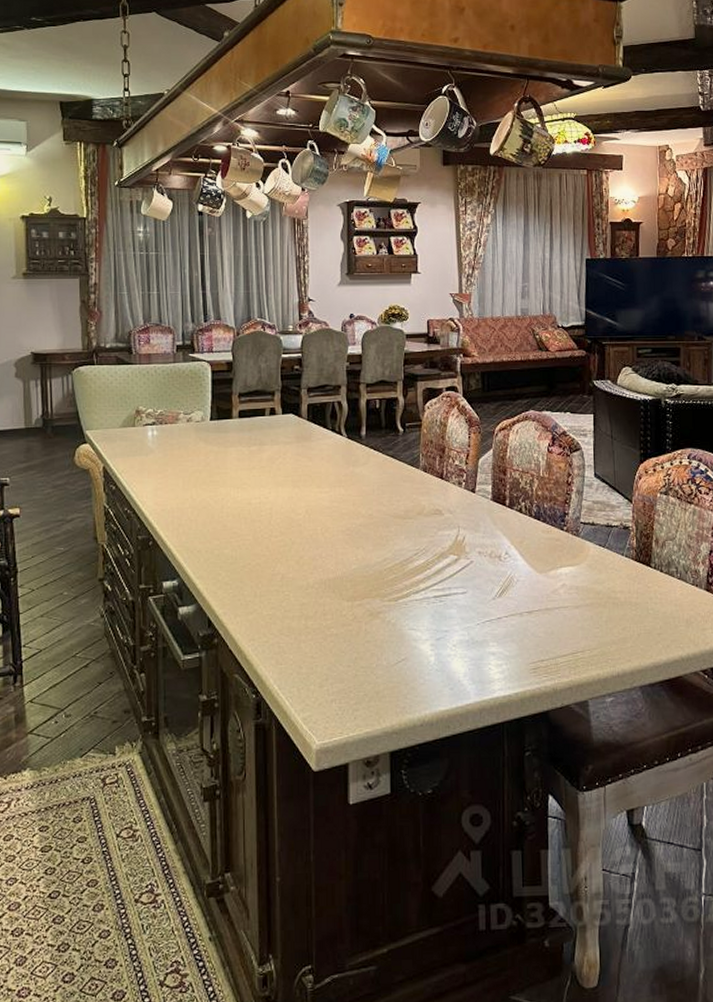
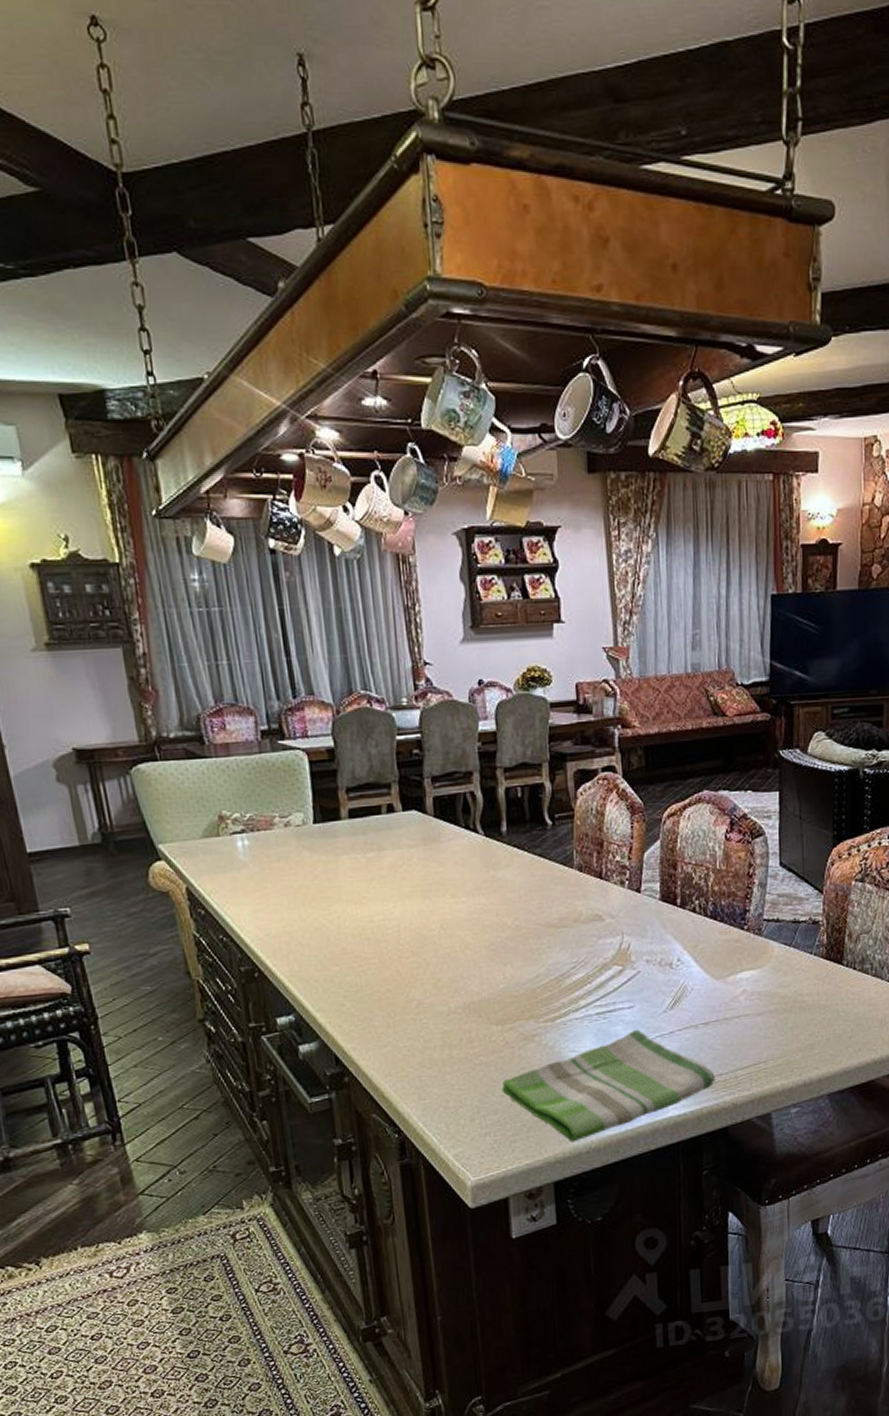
dish towel: none [348,613,537,715] -> present [502,1029,715,1142]

